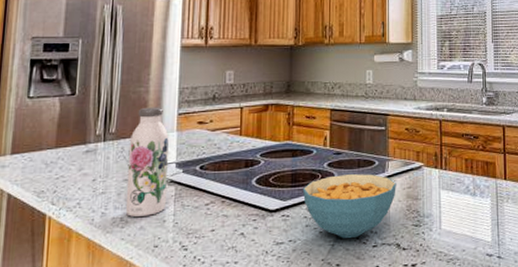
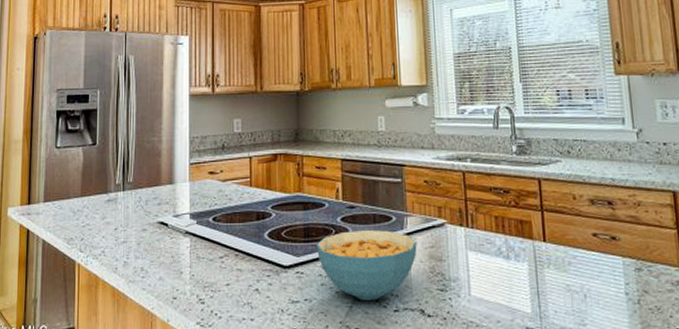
water bottle: present [125,107,169,217] -> none [145,156,182,267]

